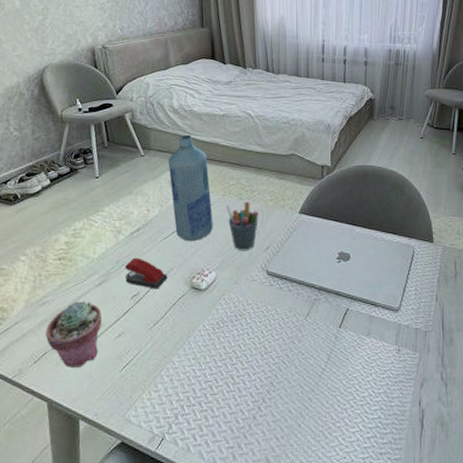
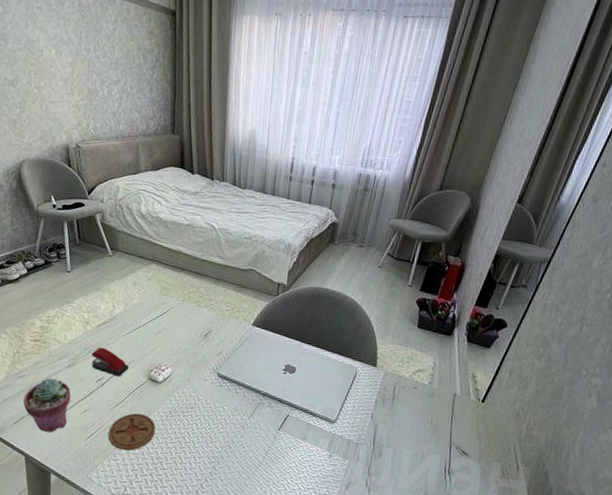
coaster: none [147,330,202,378] -> present [108,413,156,451]
bottle: present [168,135,213,242] -> none [134,240,172,340]
pen holder: present [226,201,259,251] -> none [185,308,215,354]

